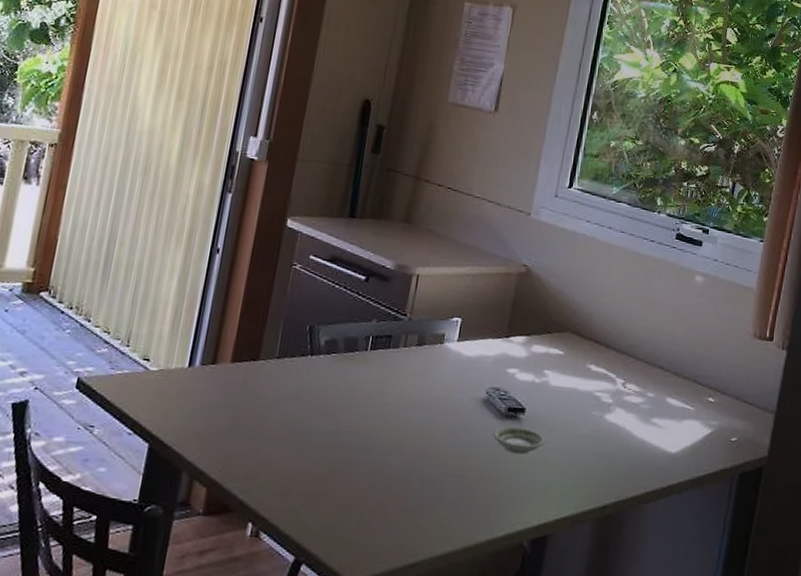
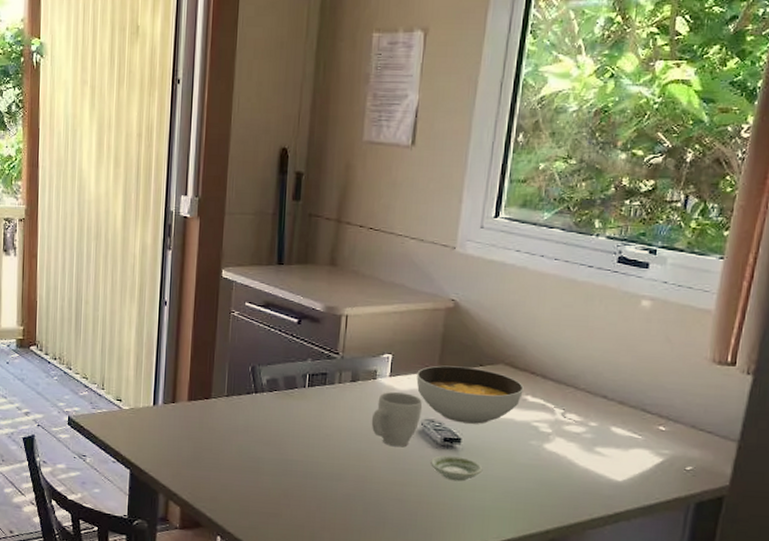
mug: none [434,357,490,418] -> present [371,392,423,447]
soup bowl: none [484,331,588,394] -> present [416,365,524,424]

